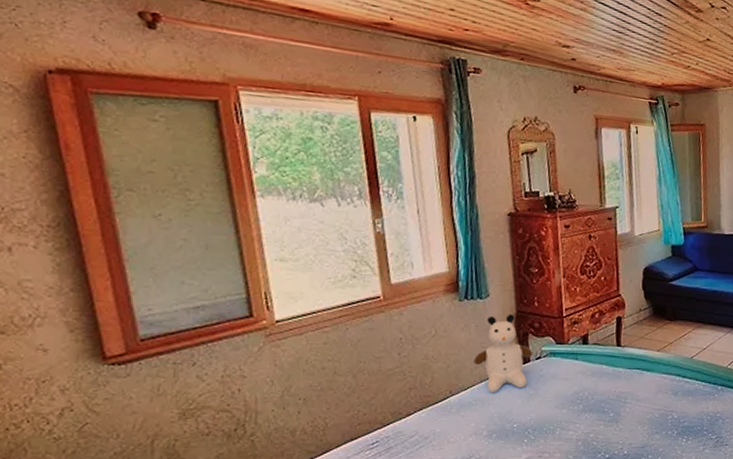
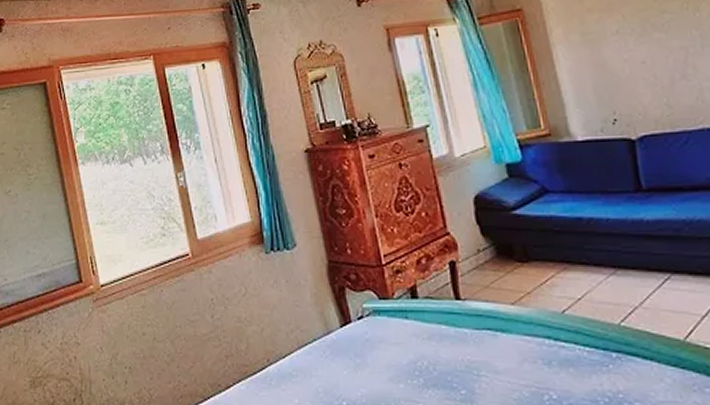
stuffed animal: present [474,314,533,392] -> none [288,265,354,361]

